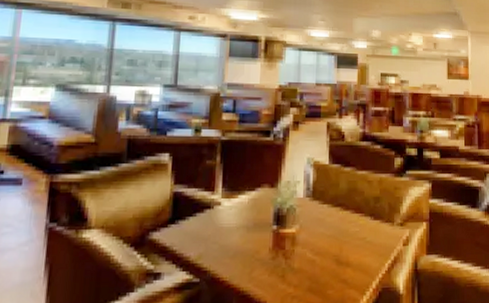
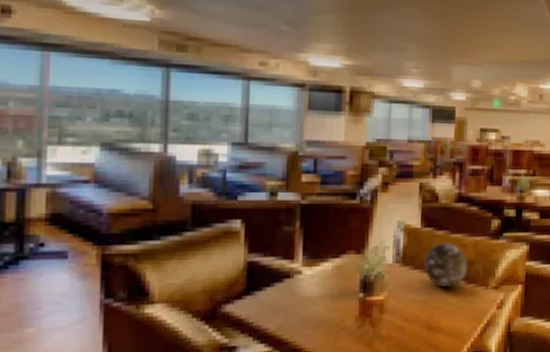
decorative orb: none [333,178,373,224] -> present [424,242,467,289]

